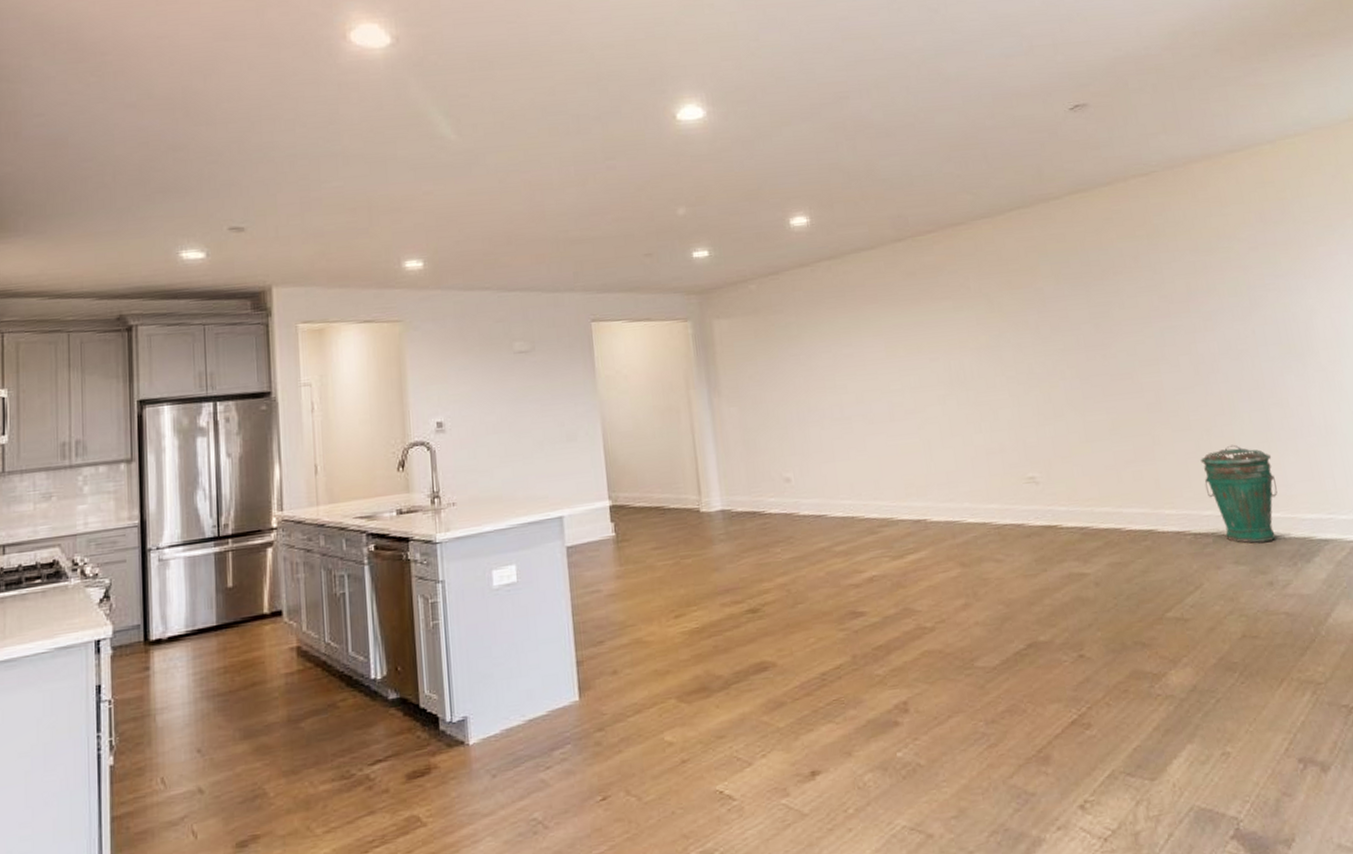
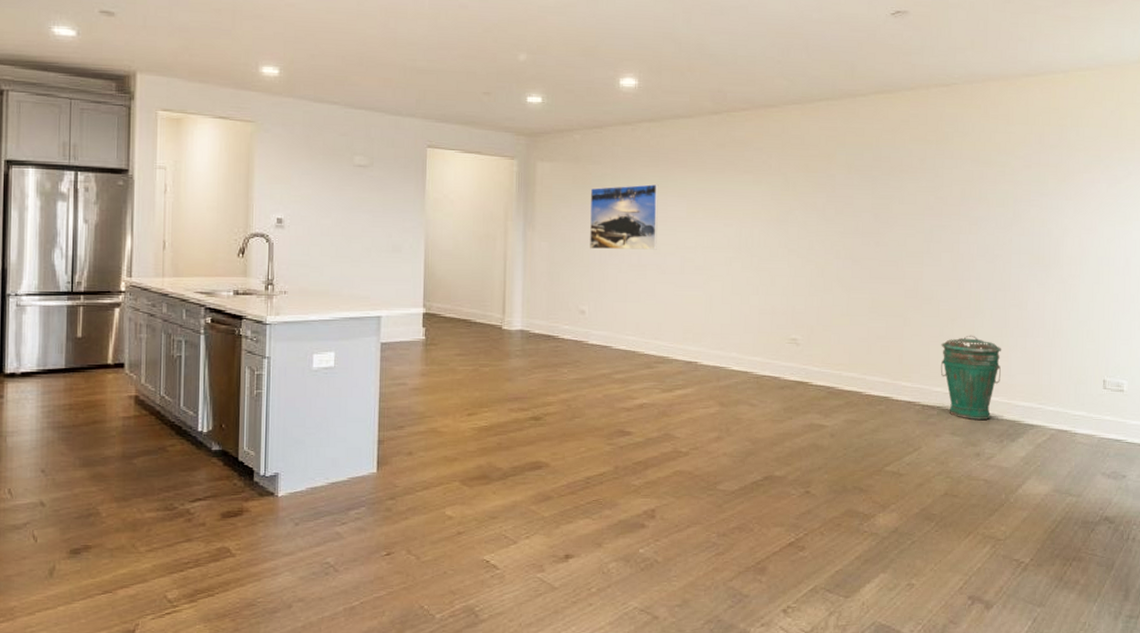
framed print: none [776,326,860,408] -> present [590,184,659,250]

